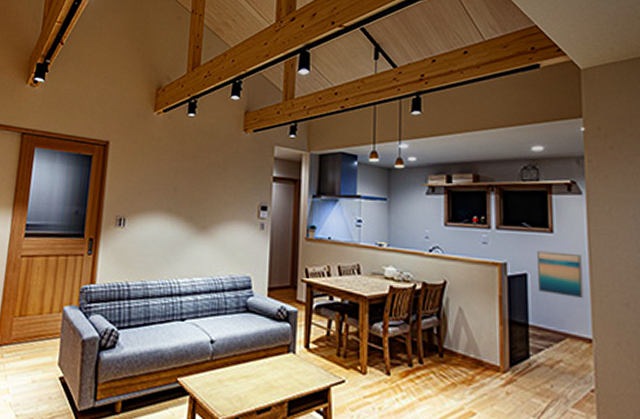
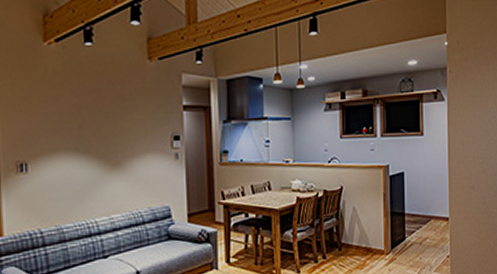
wall art: present [537,251,584,298] -> none [412,151,444,187]

